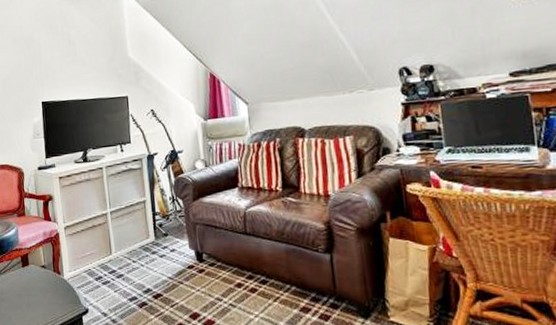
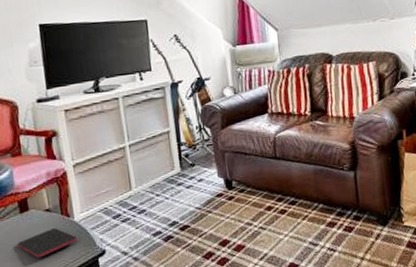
smartphone: none [18,284,66,309] -> present [16,228,78,258]

